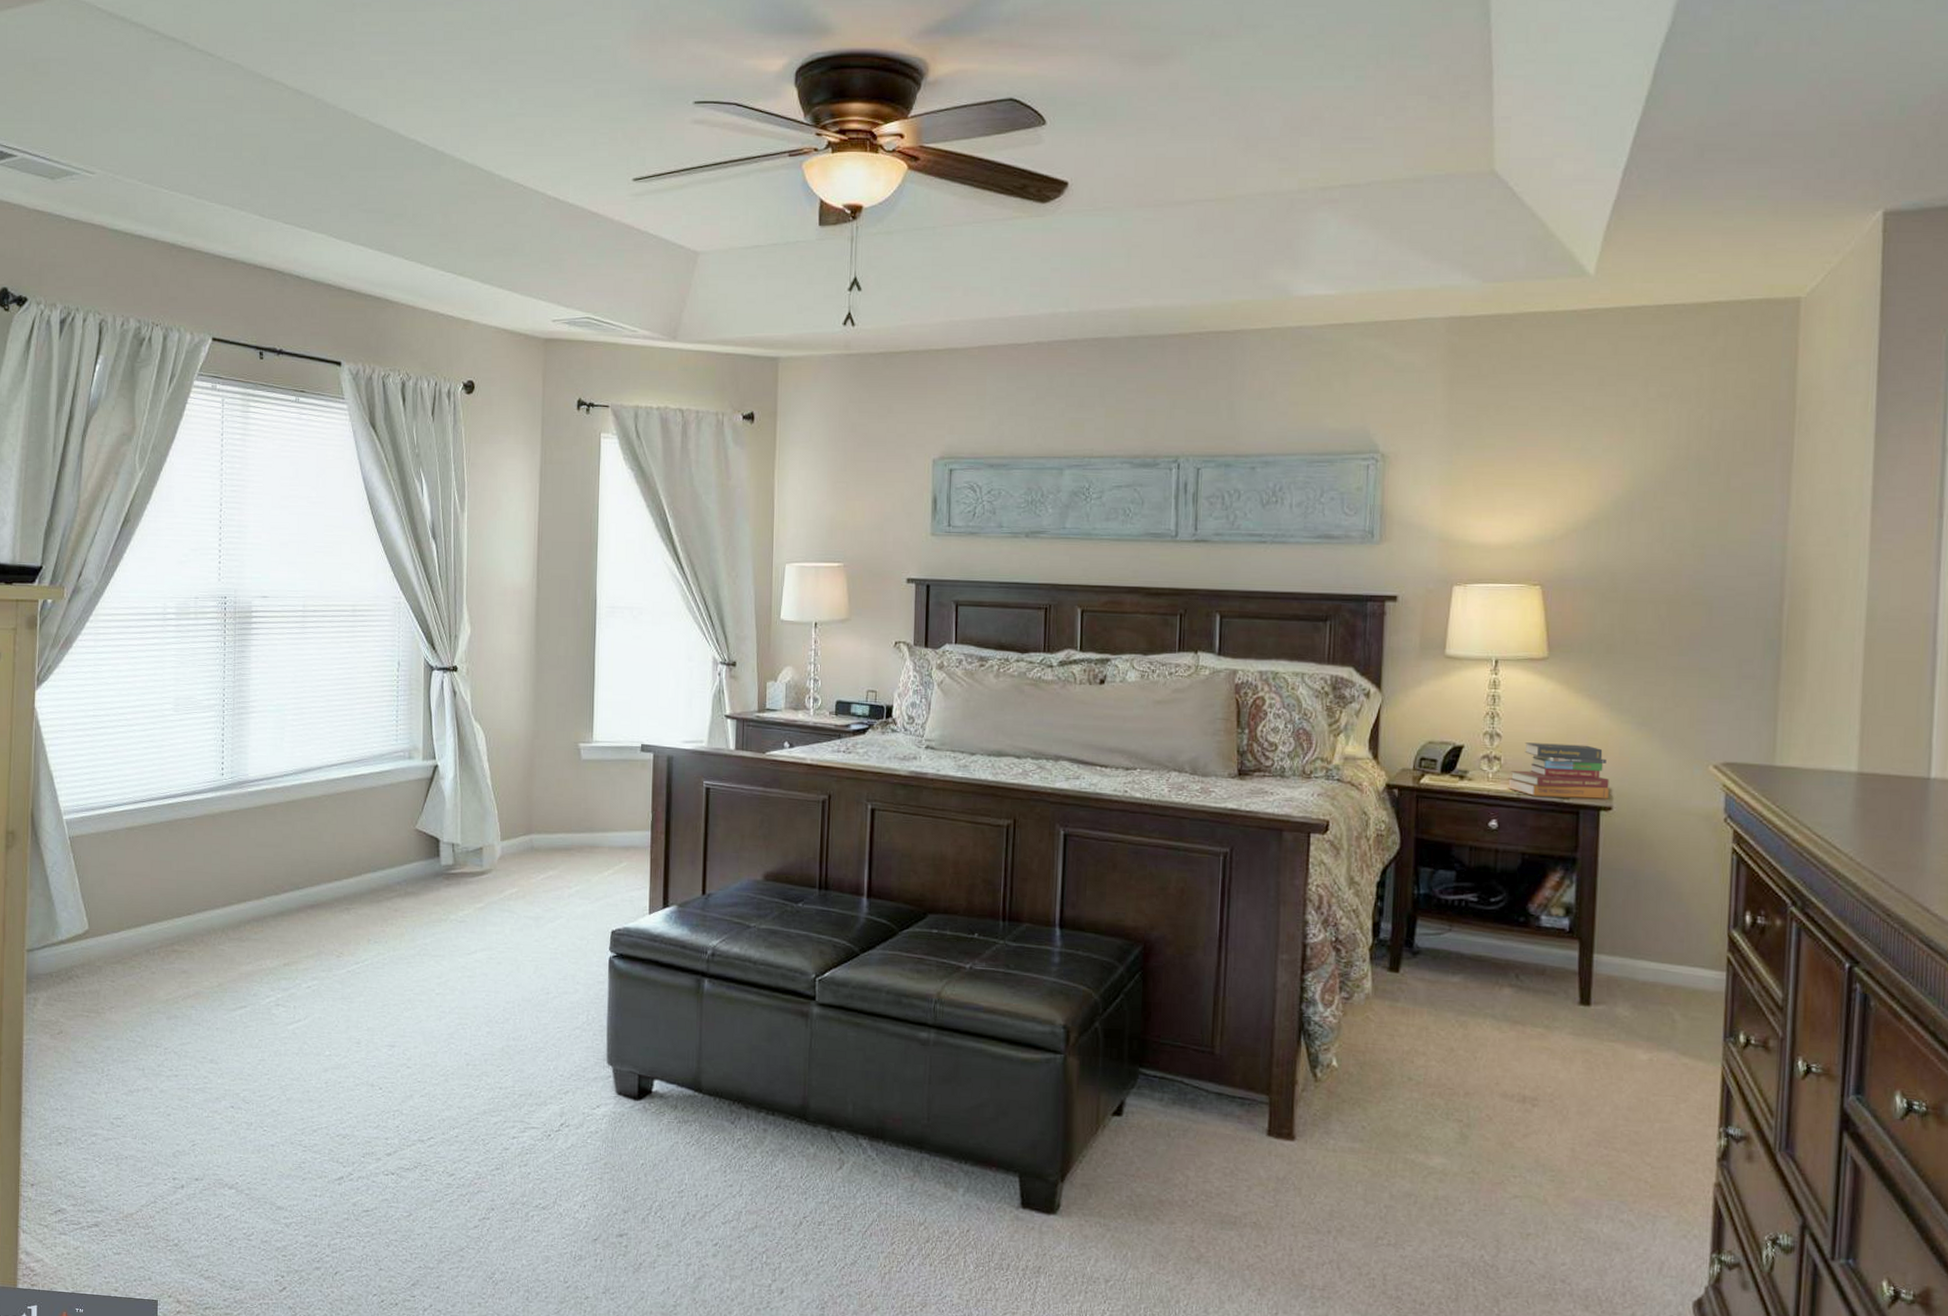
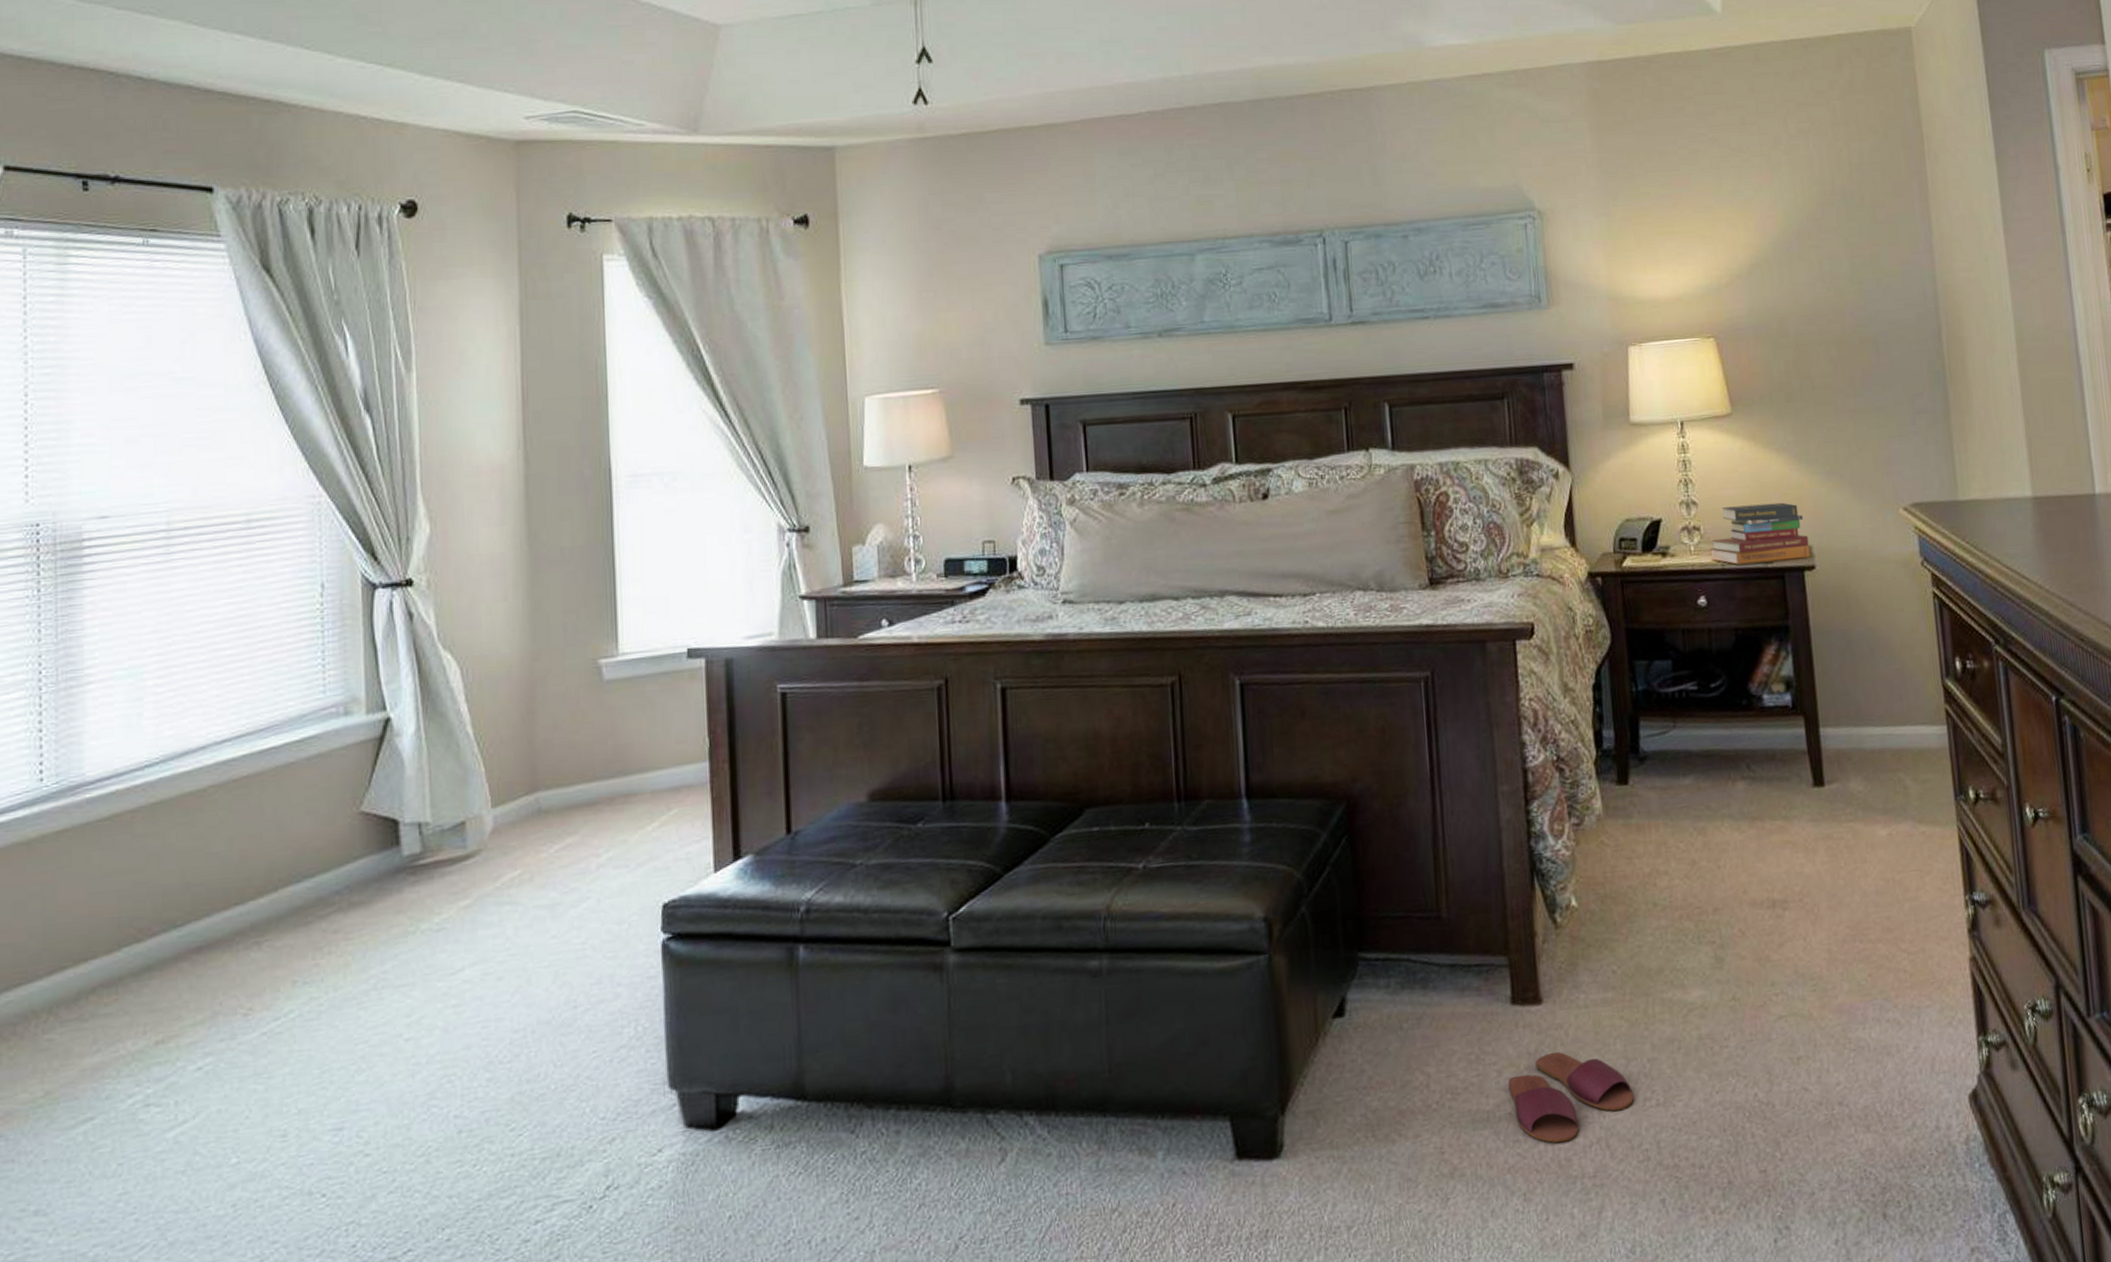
slippers: none [1256,1181,1369,1256] -> present [1508,1051,1635,1143]

